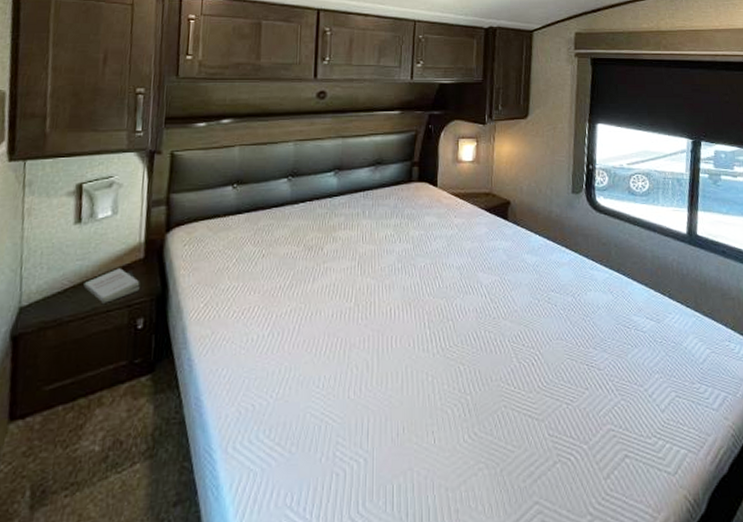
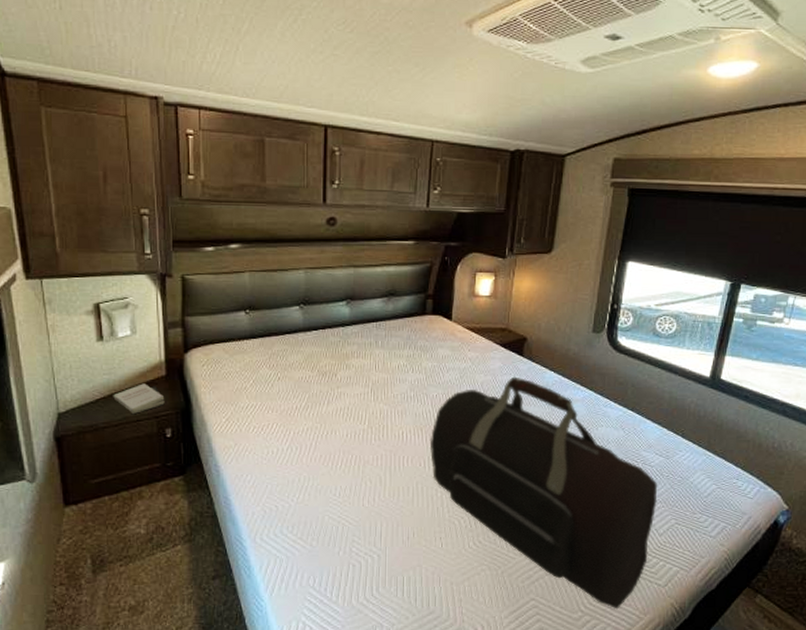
duffel bag: none [418,242,655,509] -> present [429,376,657,610]

